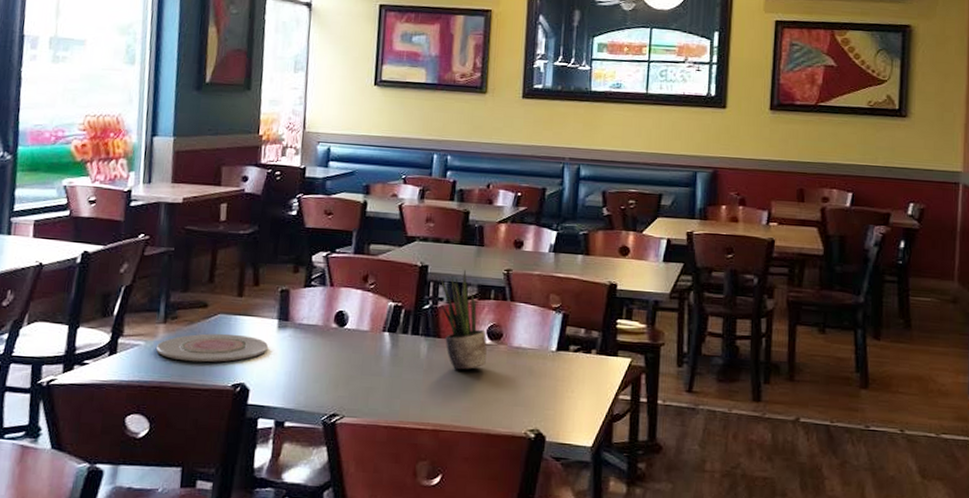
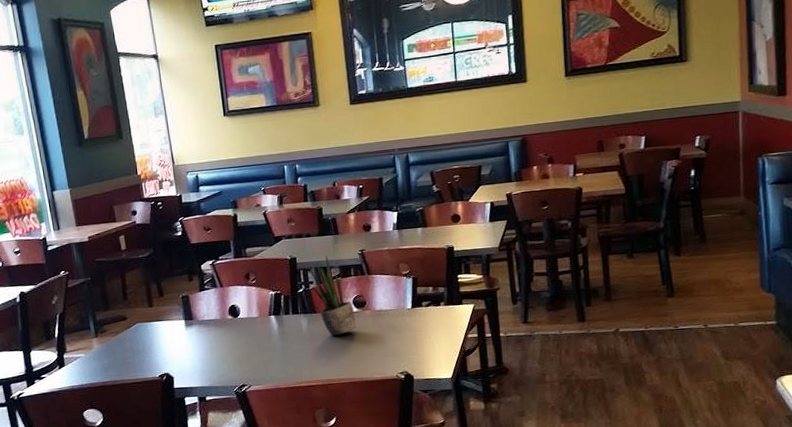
plate: present [155,333,268,363] -> none [94,336,181,364]

